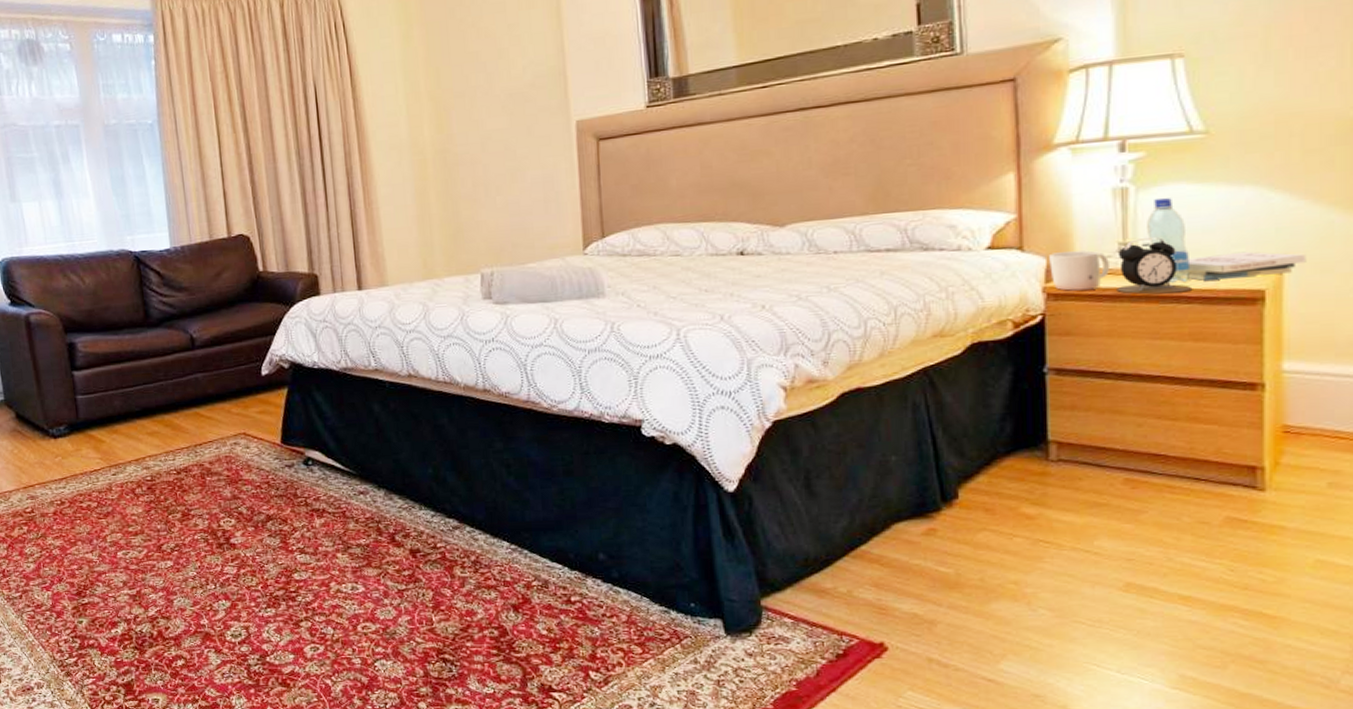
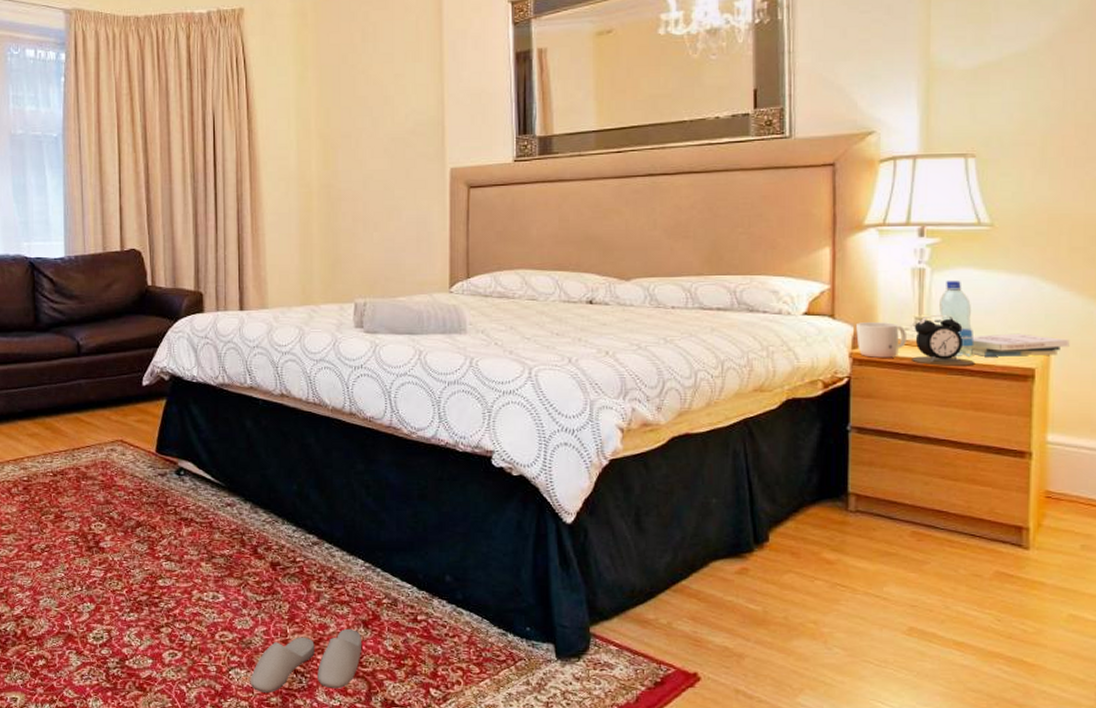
slippers: none [397,613,513,683] -> present [250,628,361,693]

